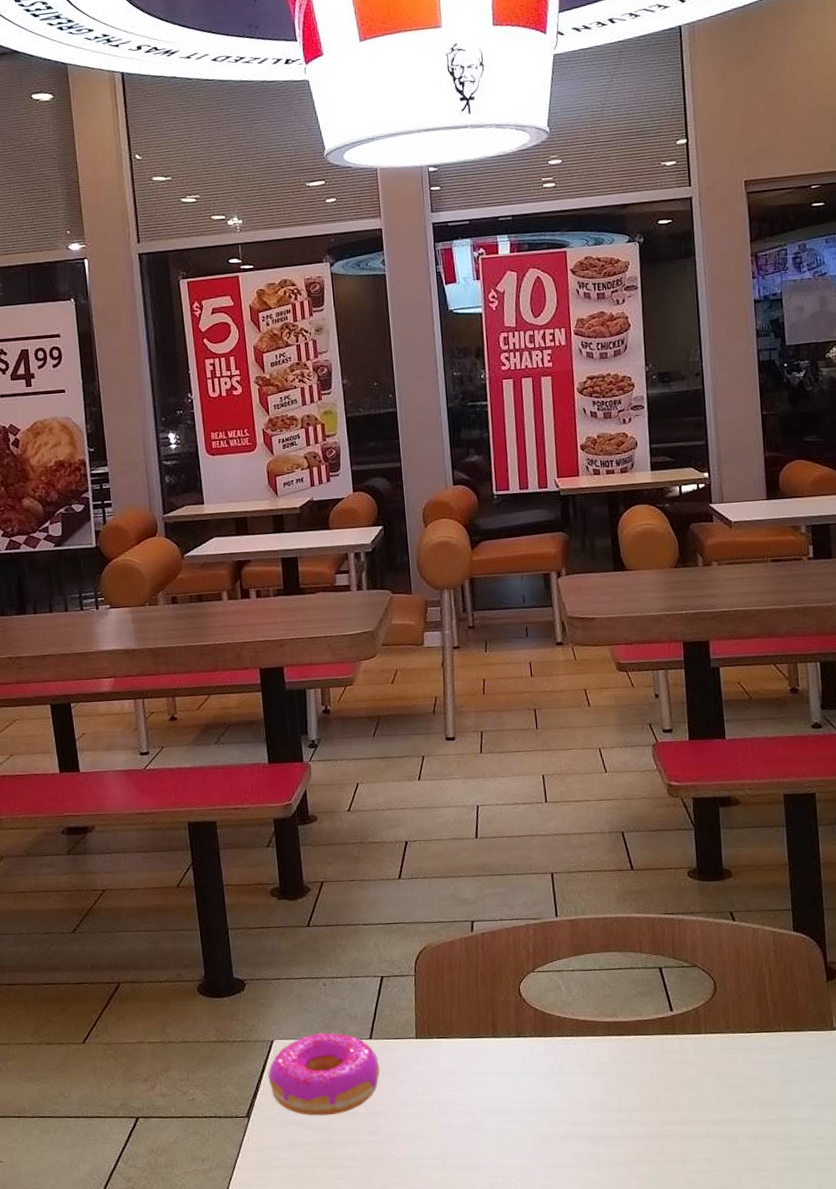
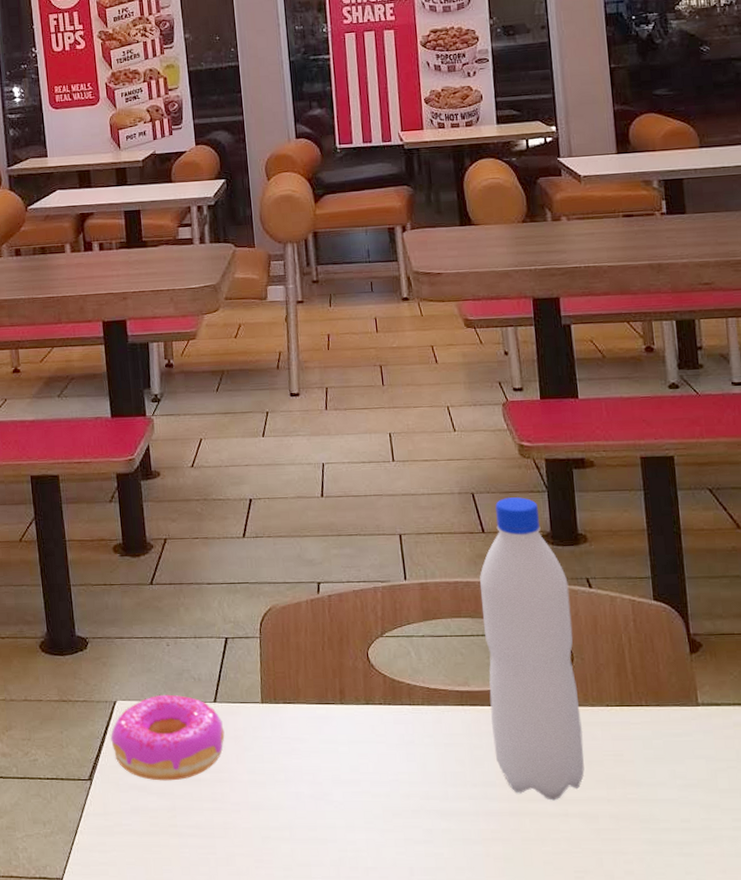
water bottle: none [628,835,725,1123] -> present [480,497,585,801]

